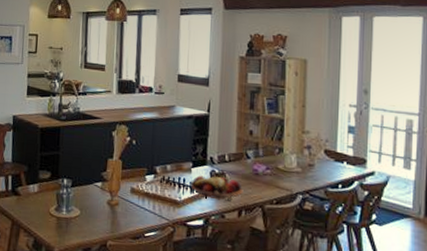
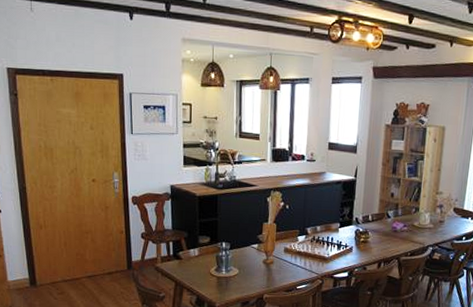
fruit basket: present [191,175,244,201] -> none [338,234,383,255]

